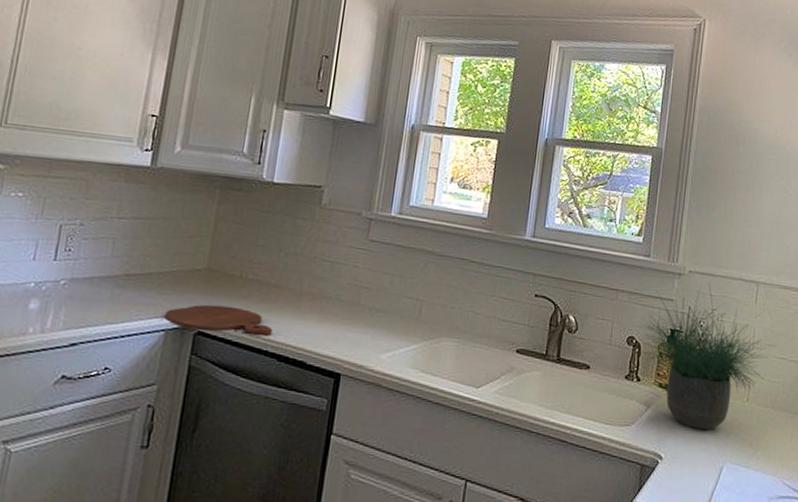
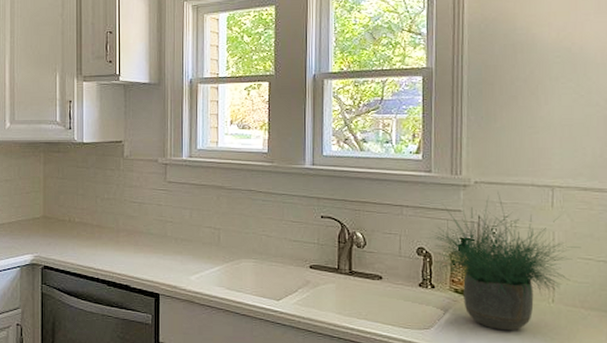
cutting board: present [165,304,273,336] -> none [19,244,100,266]

